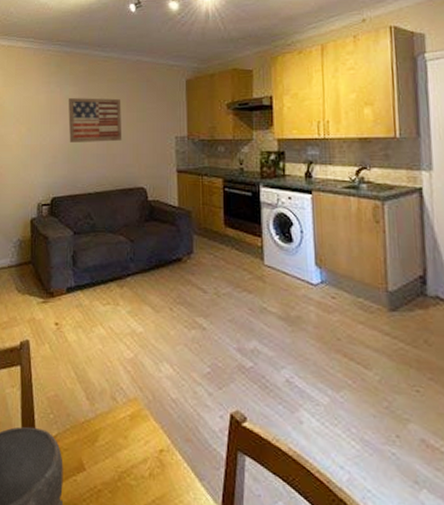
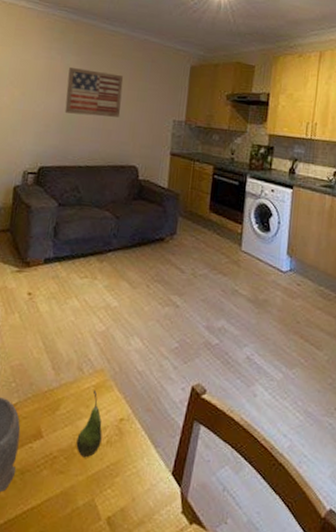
fruit: none [119,420,144,492] -> present [76,390,102,458]

